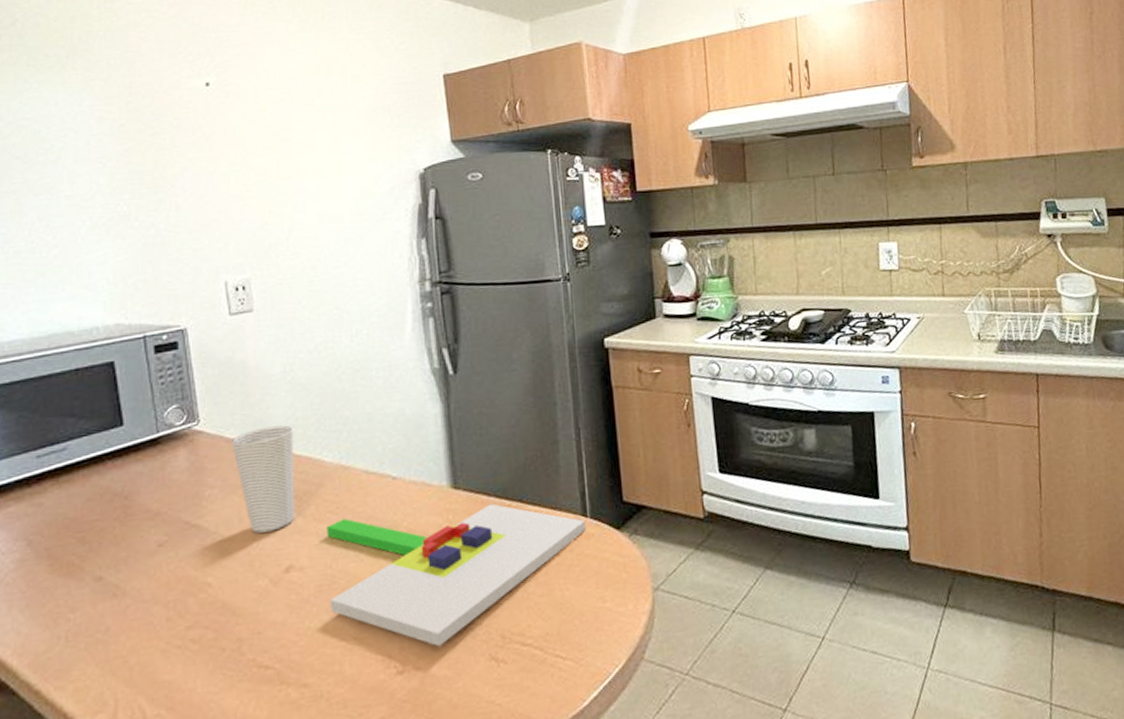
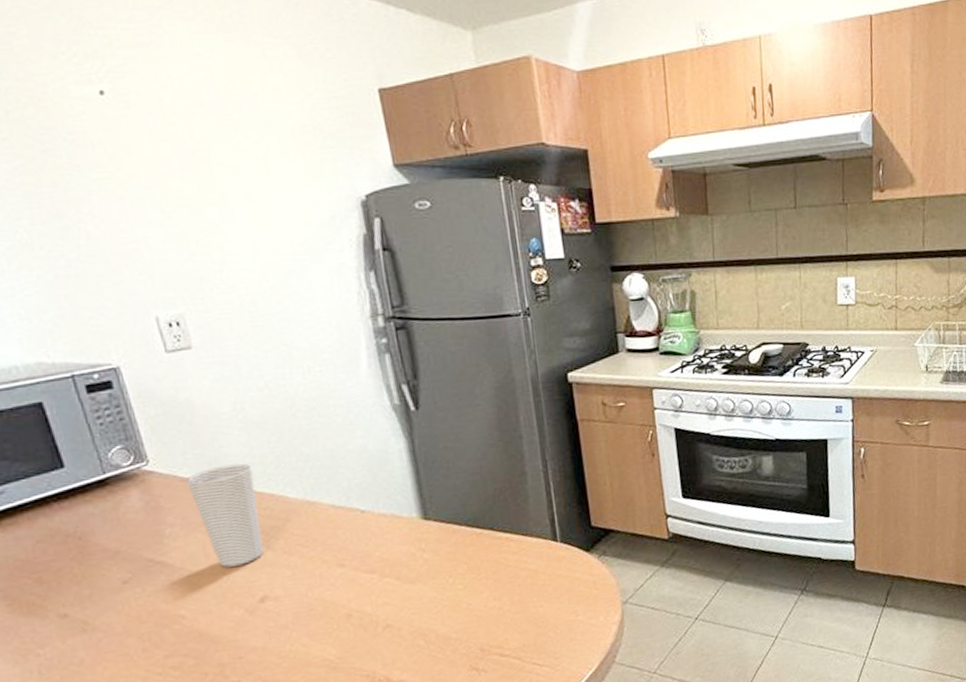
chopping board: present [327,503,585,647] -> none [298,532,556,662]

